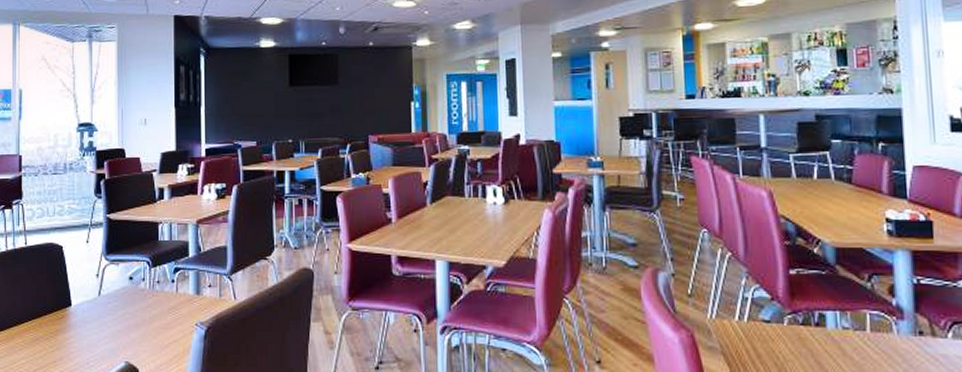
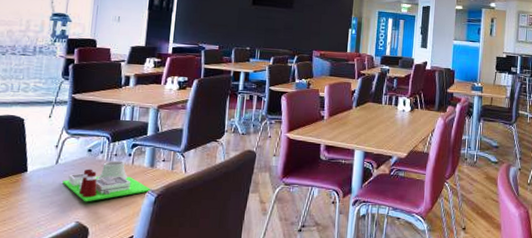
architectural model: none [107,288,199,339] -> present [62,160,151,202]

